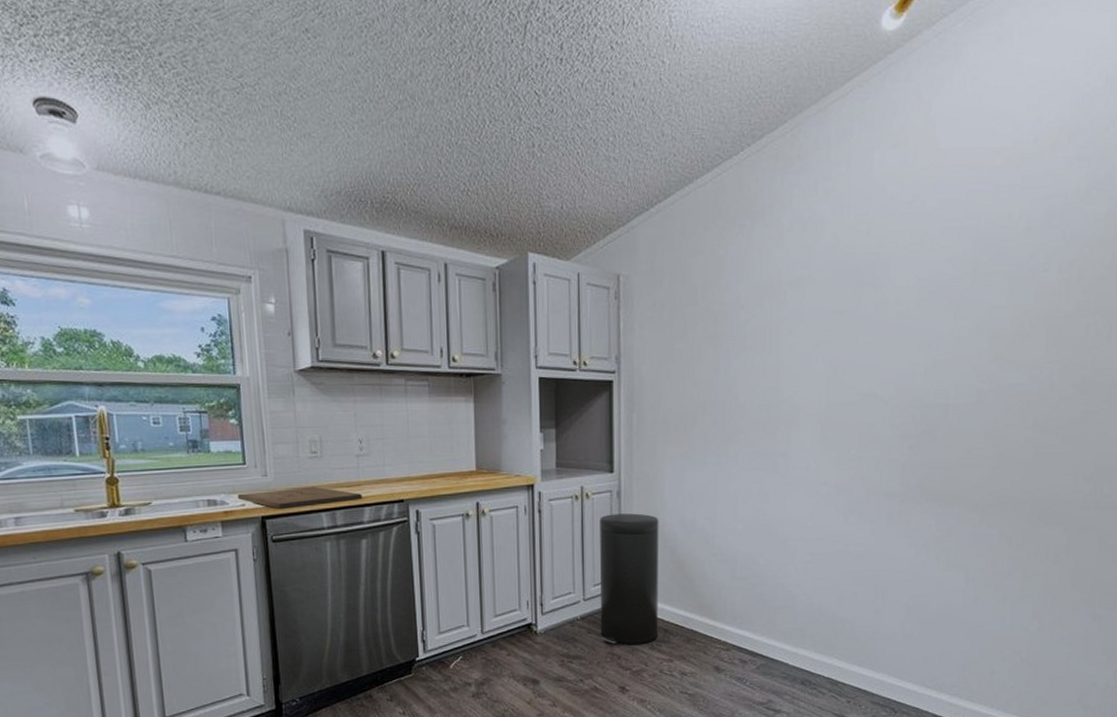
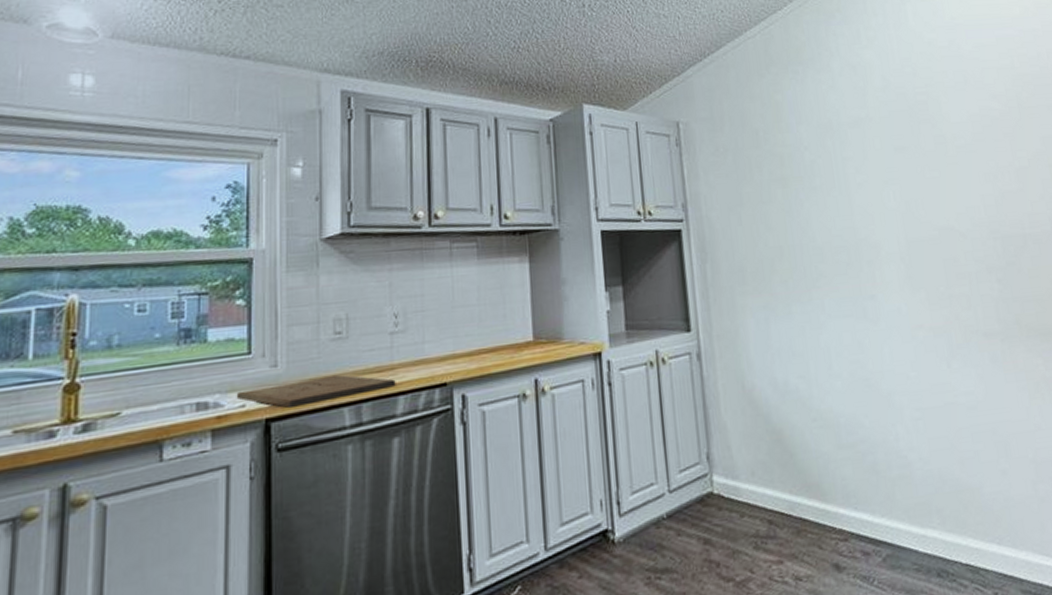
pedal bin: present [600,513,659,645] -> none [680,377,762,548]

